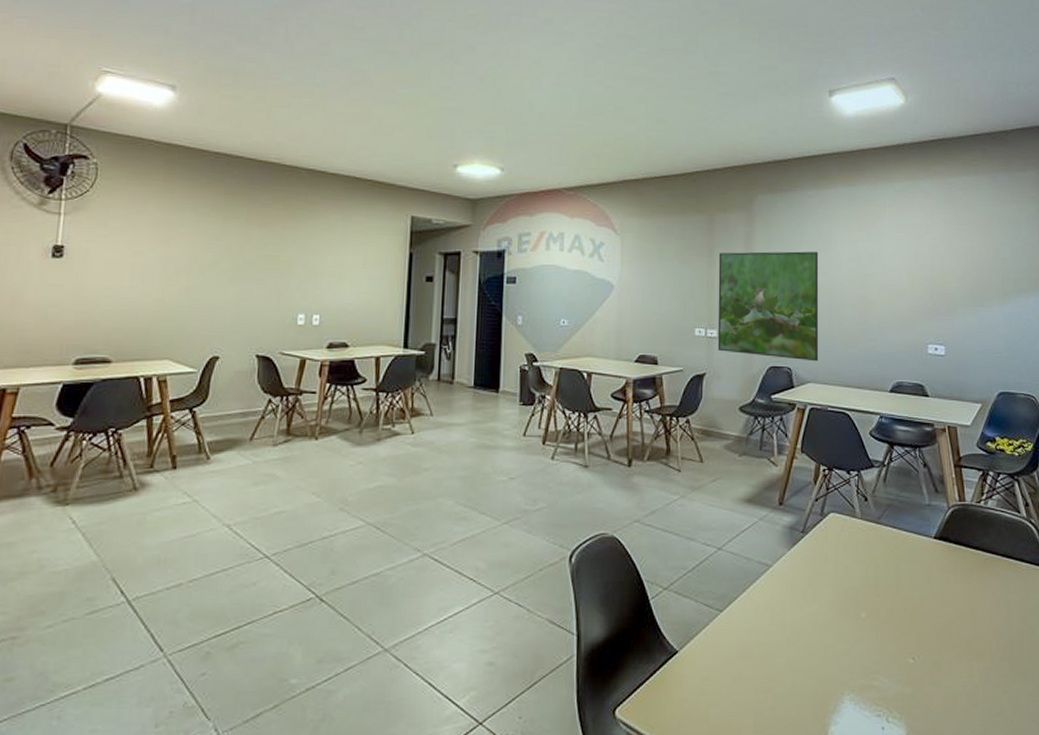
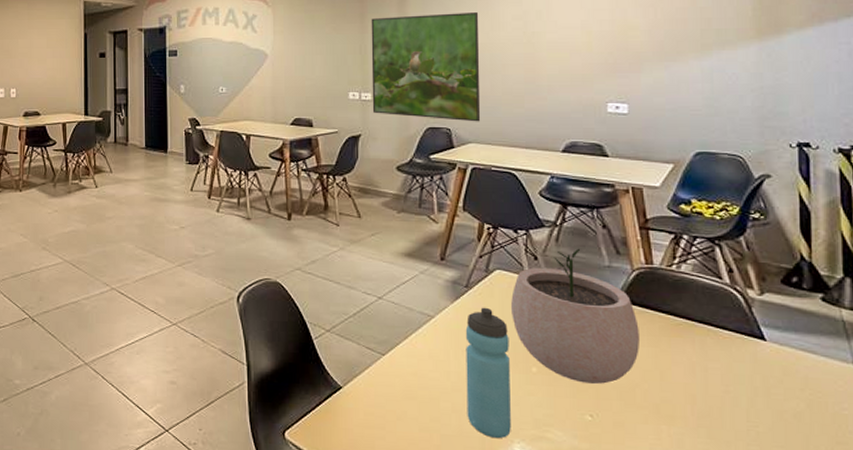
water bottle: none [801,552,842,693] -> present [465,307,511,439]
plant pot: none [844,488,954,625] -> present [511,248,639,384]

